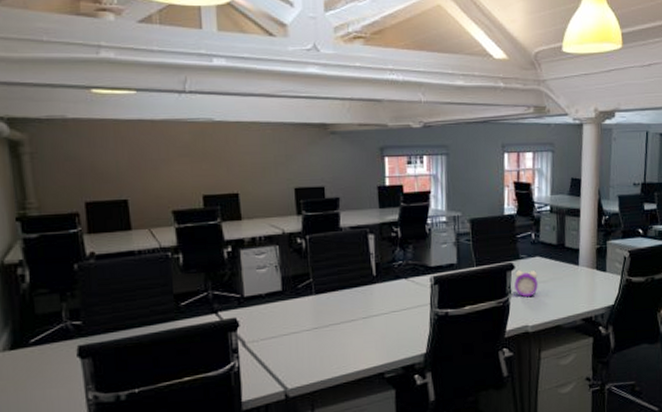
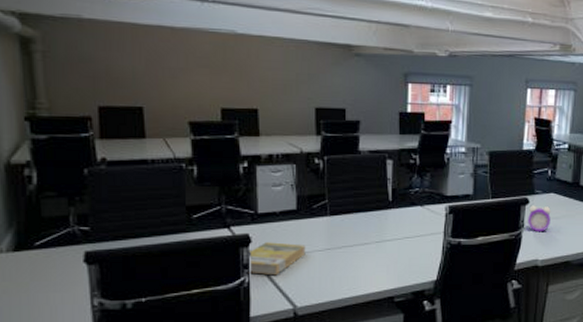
book: none [237,324,294,359] -> present [248,242,306,276]

